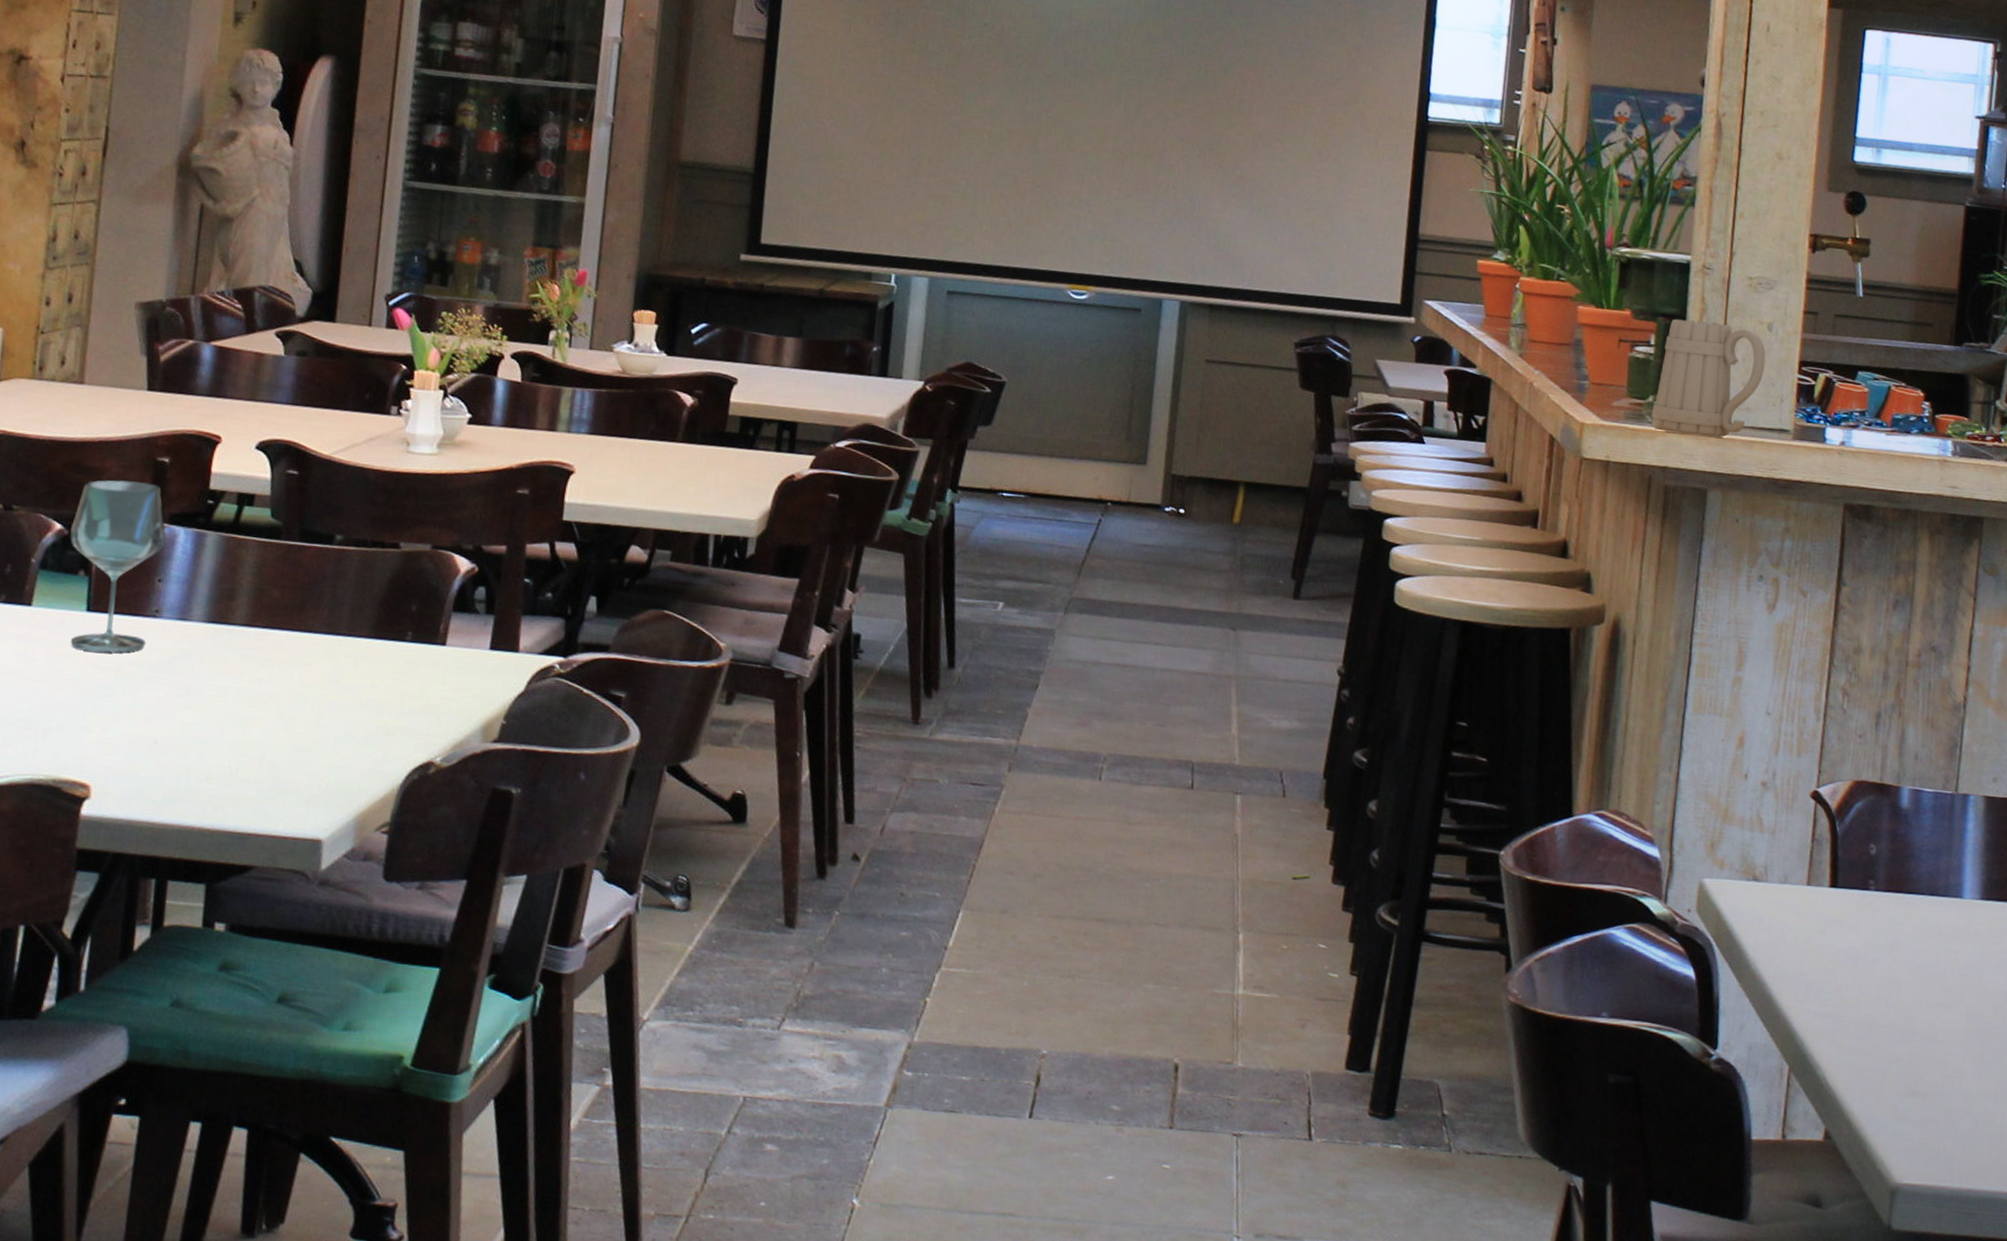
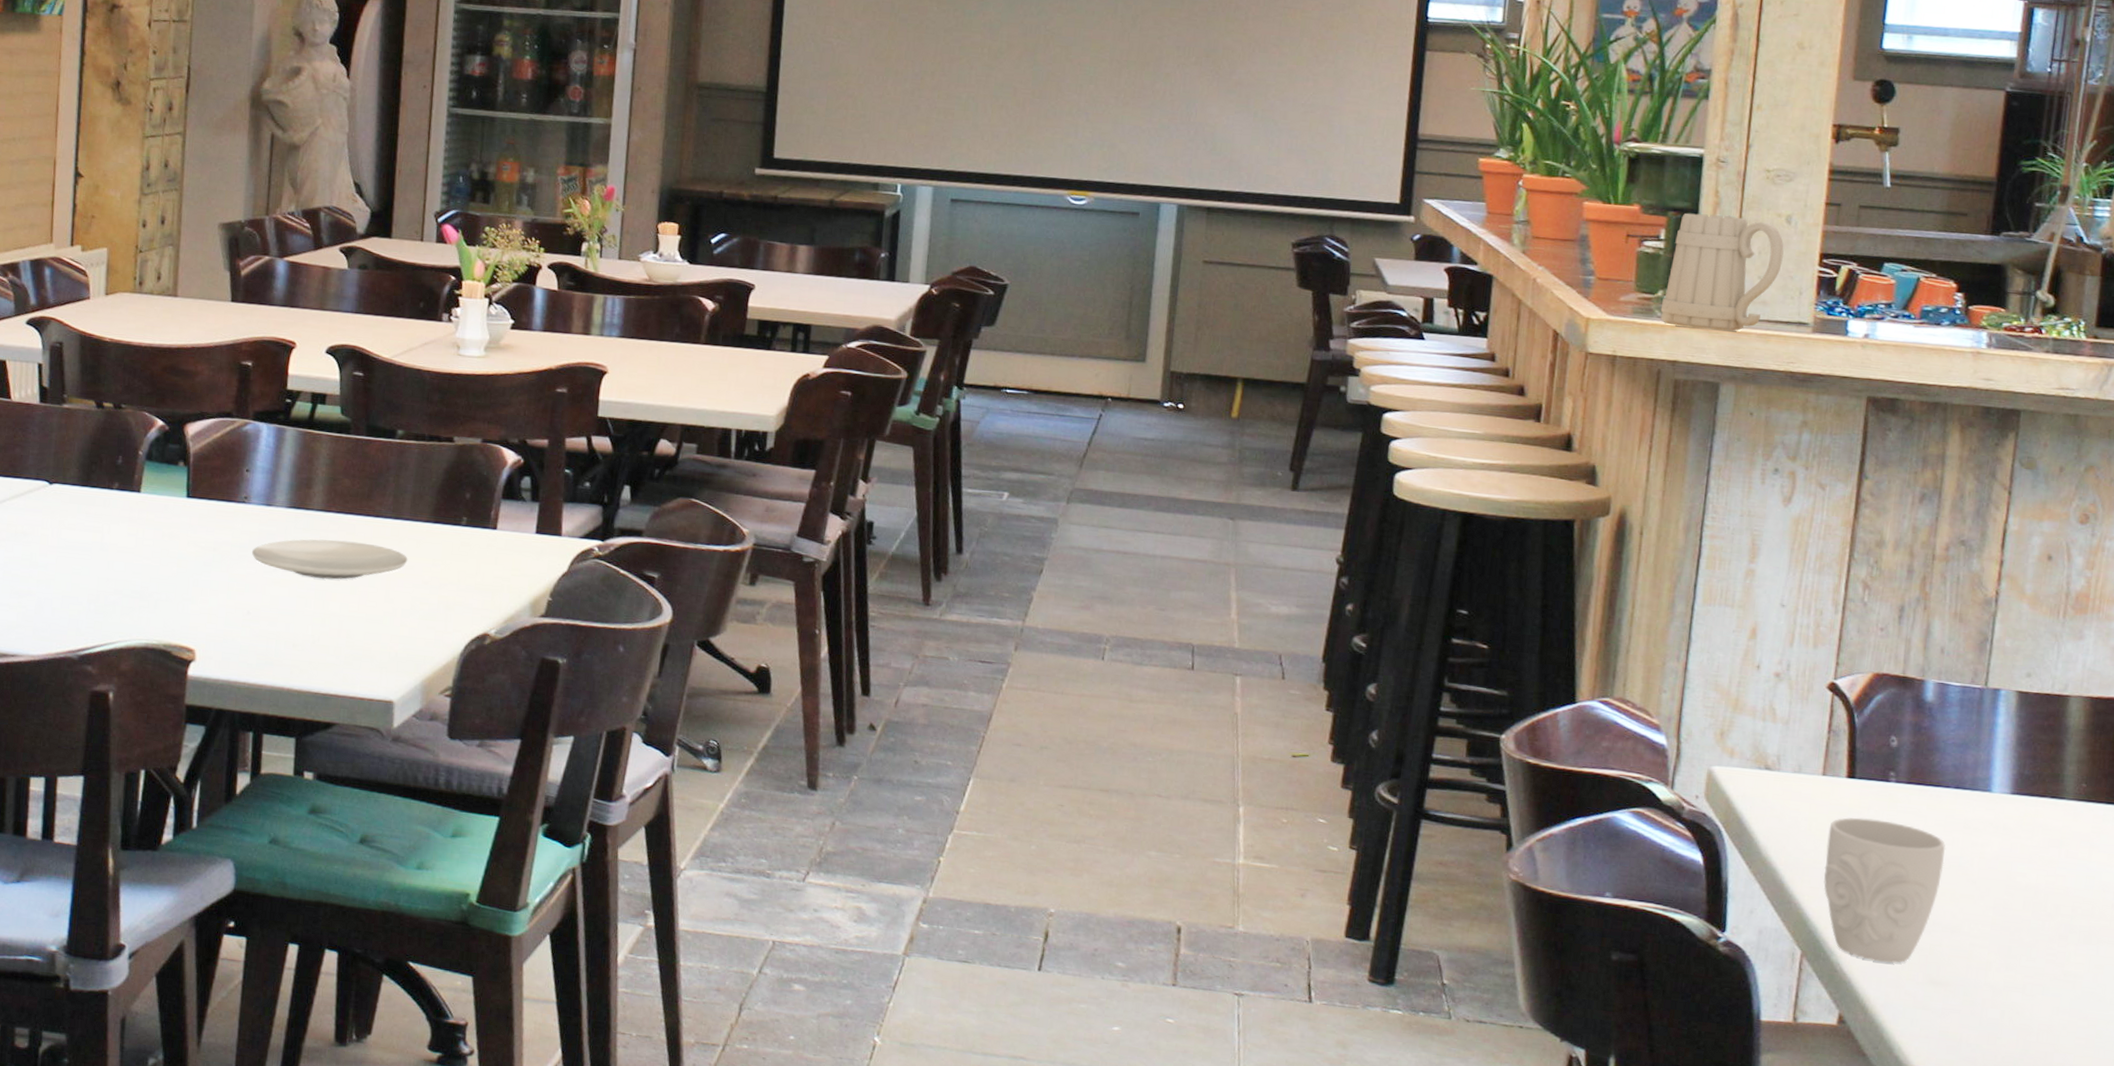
wine glass: present [70,479,166,653] -> none [170,381,252,534]
plate: none [161,657,344,703] -> present [251,539,408,580]
cup: none [1809,927,1922,1076] -> present [1823,817,1946,964]

